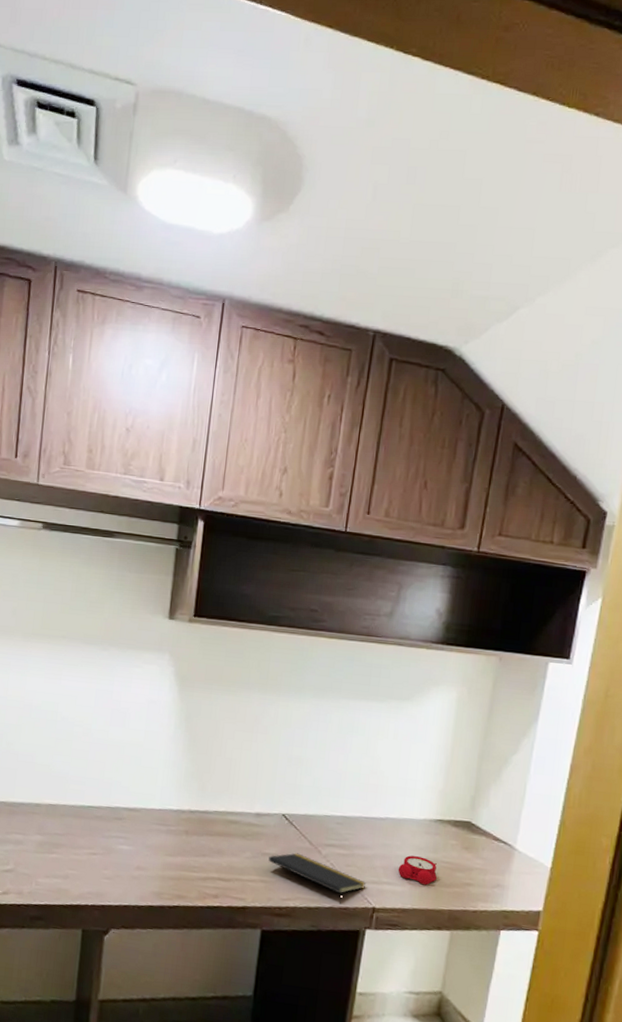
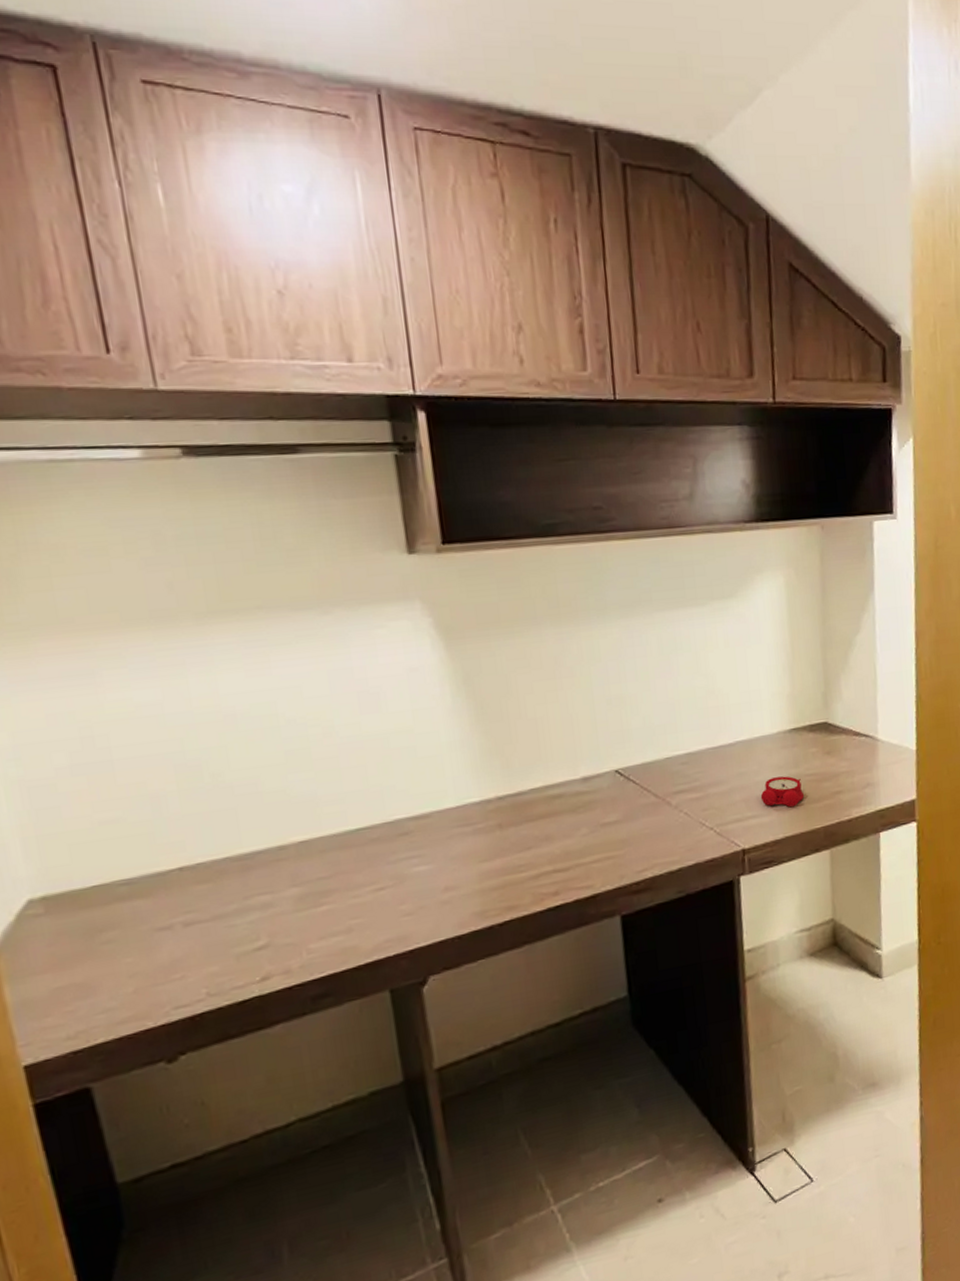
notepad: present [268,852,367,905] -> none [610,811,730,858]

